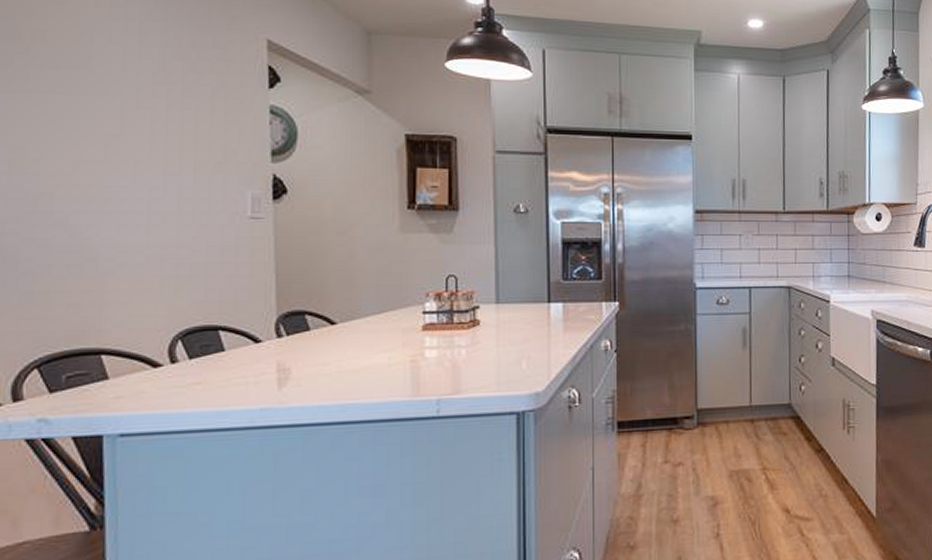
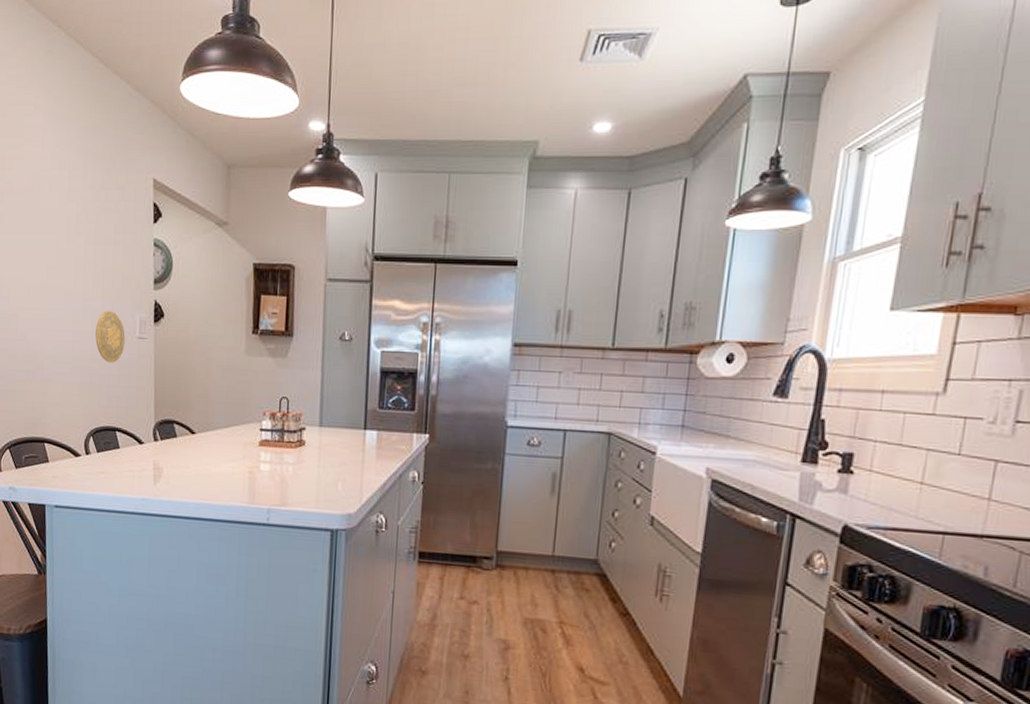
decorative plate: none [184,188,231,249] -> present [95,311,125,364]

